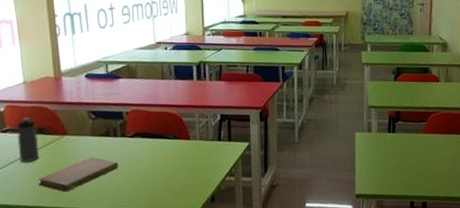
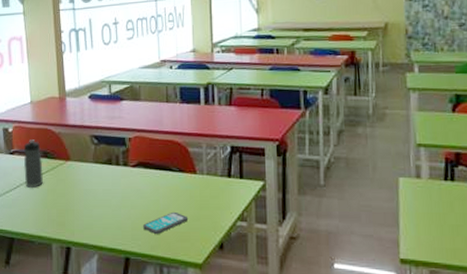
notebook: present [38,157,118,192] -> none [42,186,120,223]
smartphone: none [141,173,182,194] -> present [143,211,188,234]

